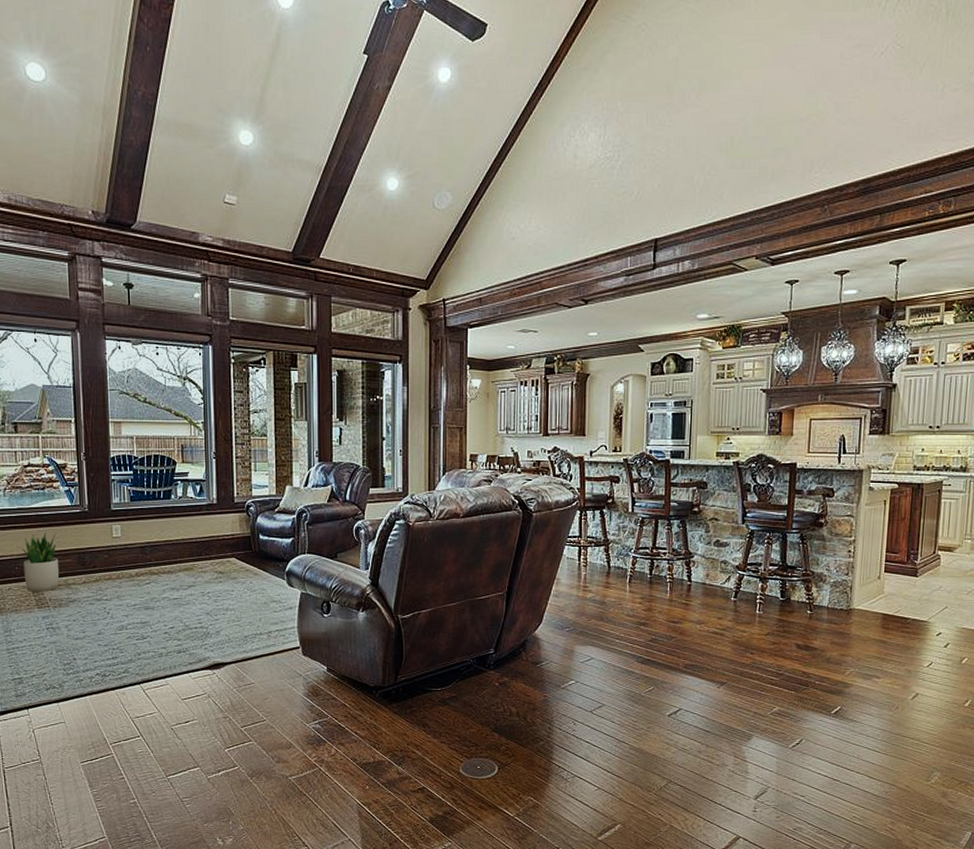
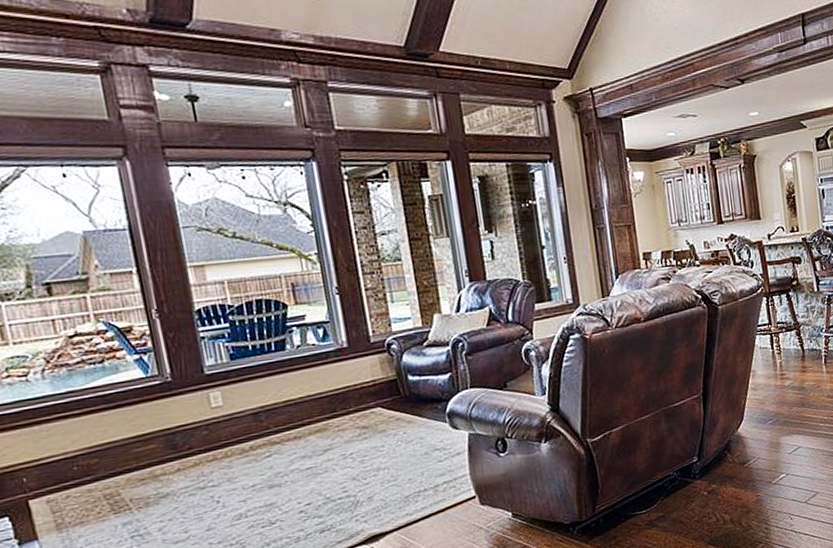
planter: present [21,531,60,592] -> none [79,414,142,496]

